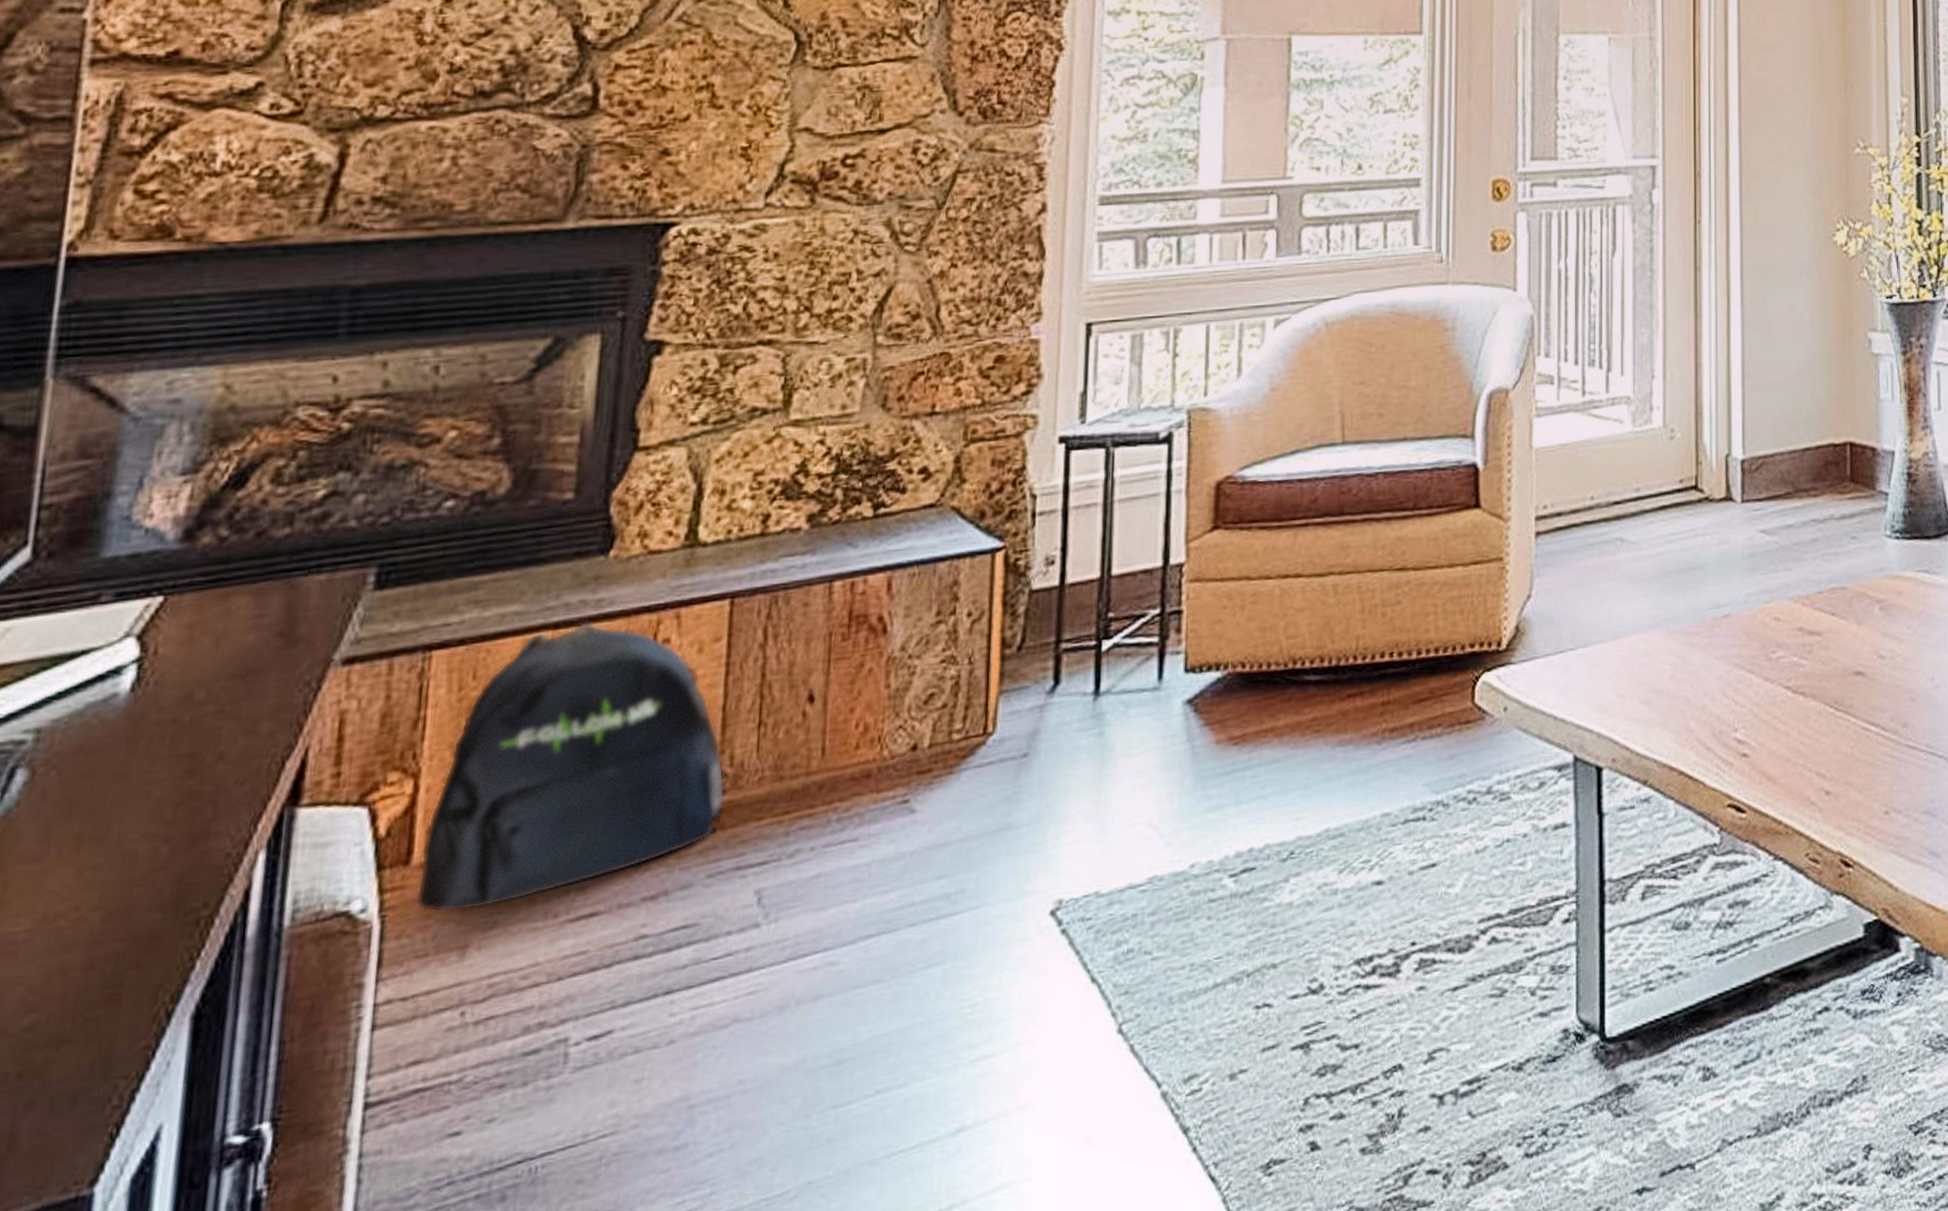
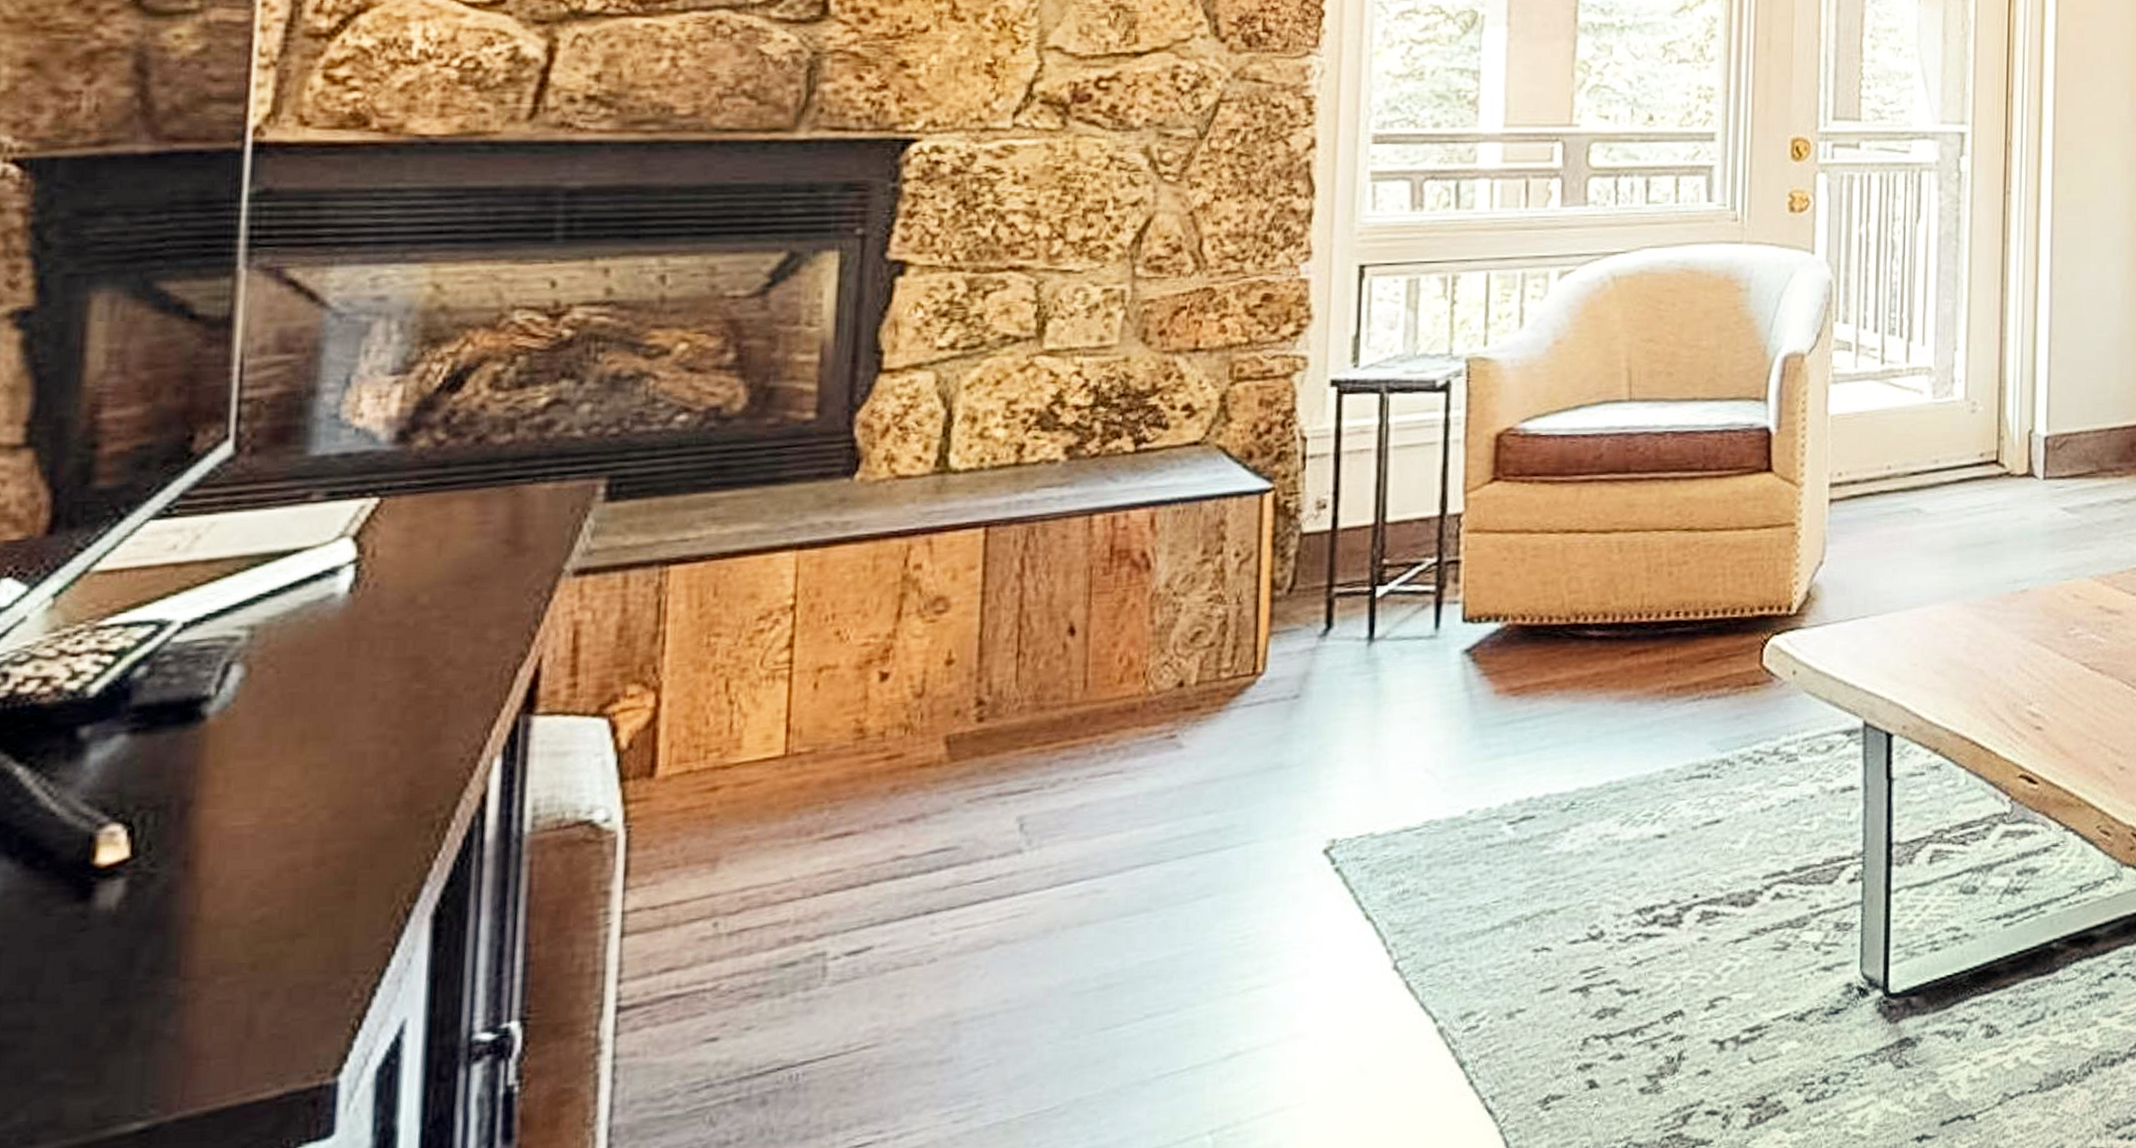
backpack: present [414,622,726,913] -> none [660,544,985,826]

